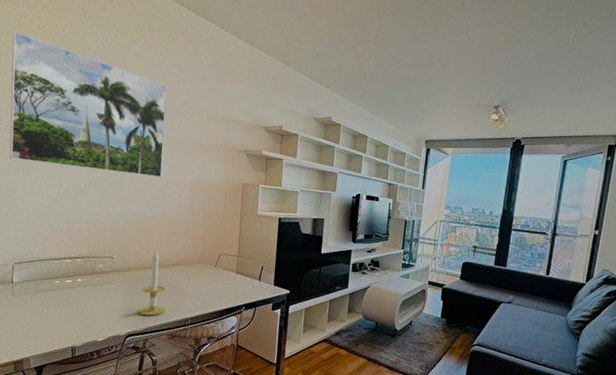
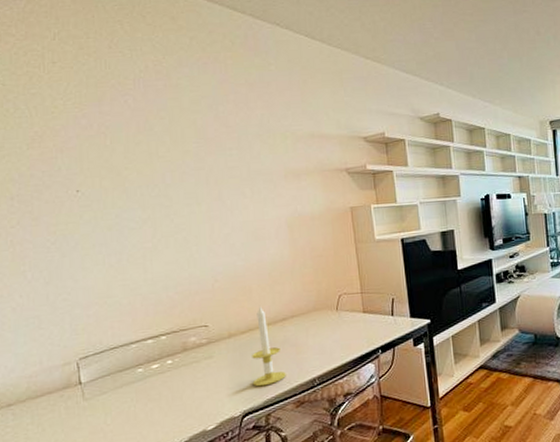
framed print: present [9,31,167,178] -> none [19,72,249,231]

